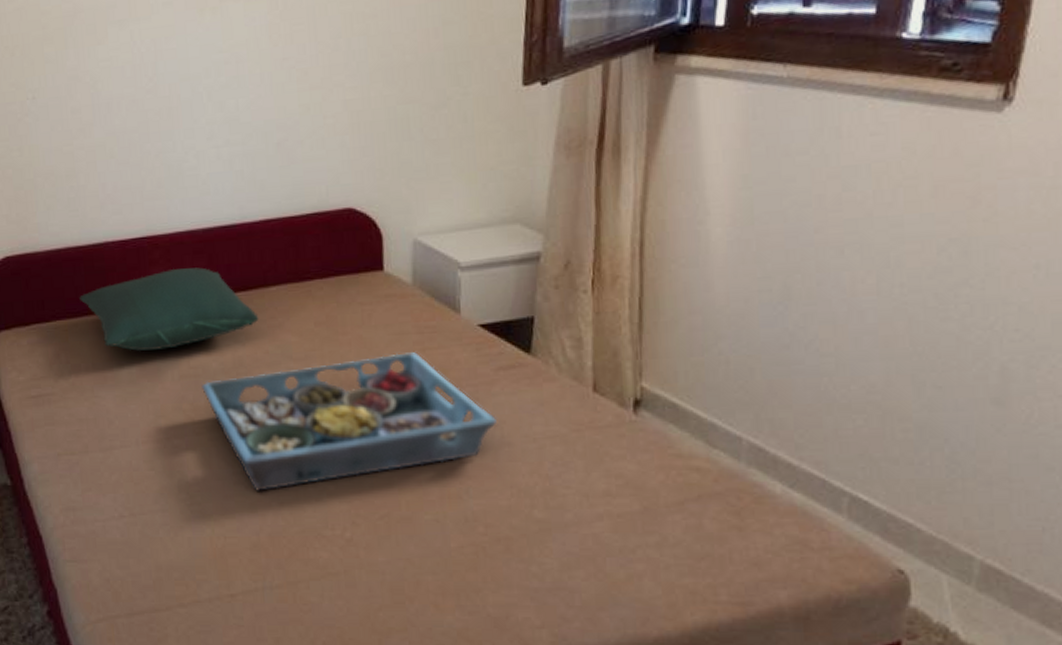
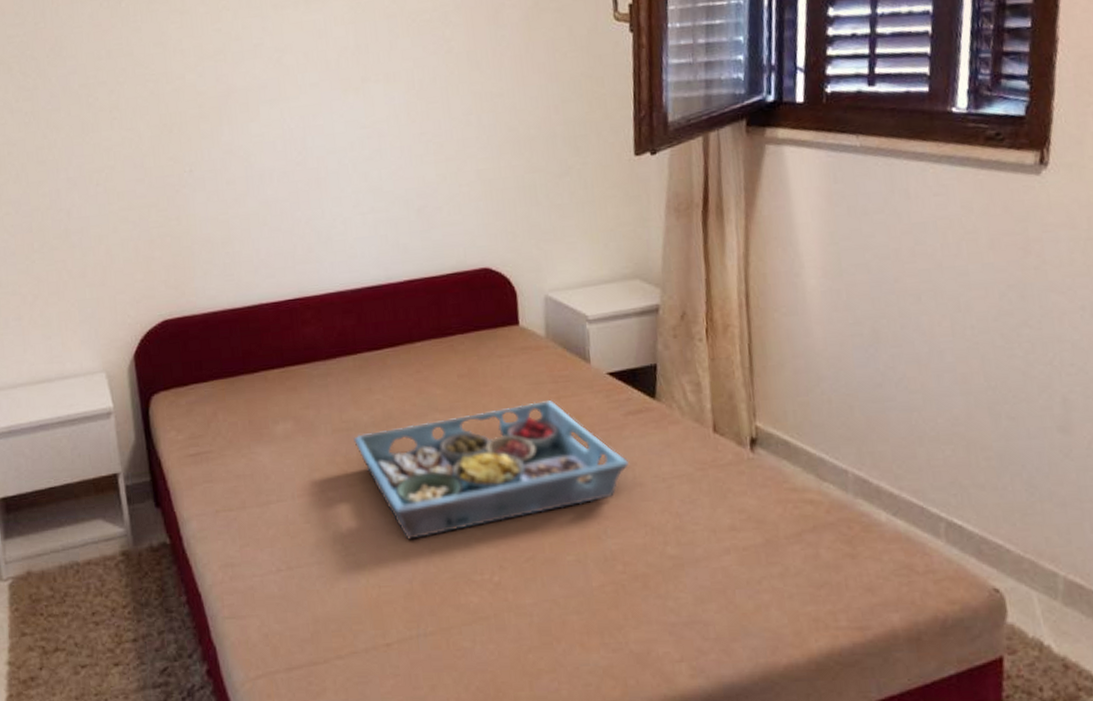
pillow: present [79,267,259,351] -> none [236,326,406,407]

